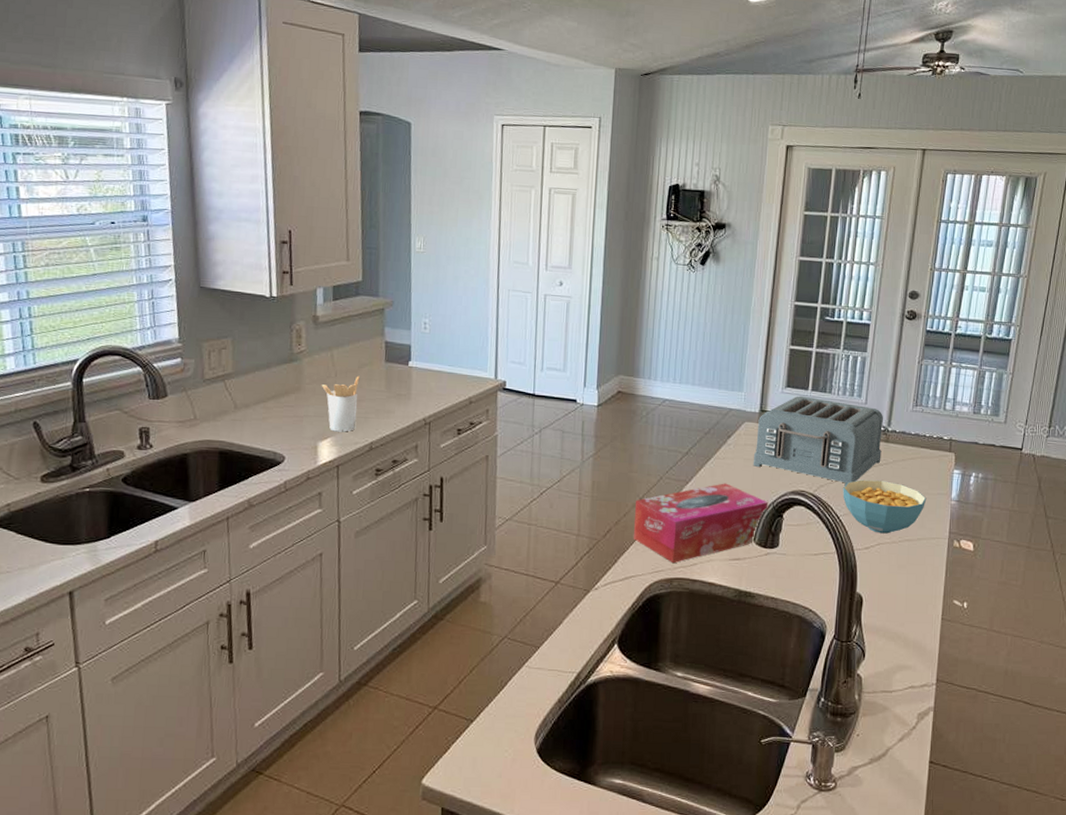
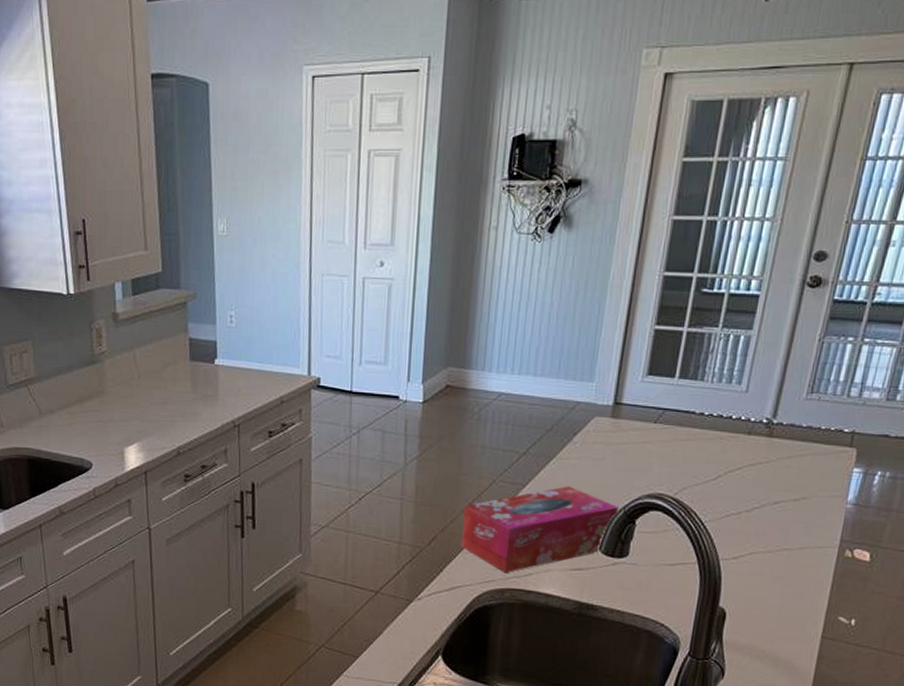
utensil holder: present [321,375,360,432] -> none [125,376,164,437]
toaster: present [753,395,883,486] -> none [602,384,768,488]
cereal bowl: present [843,479,927,534] -> none [709,481,815,542]

